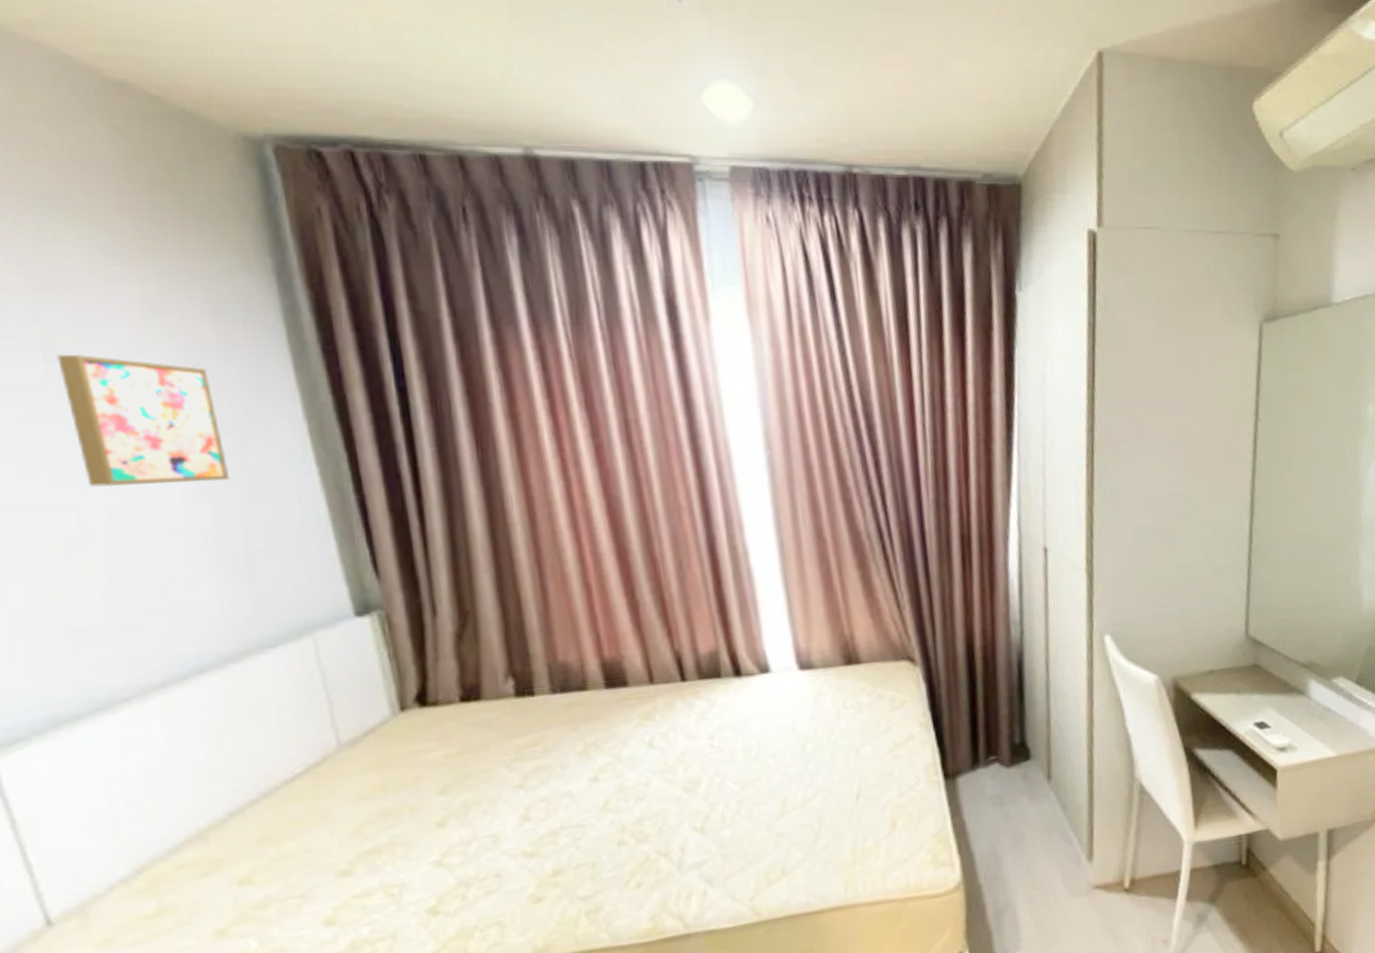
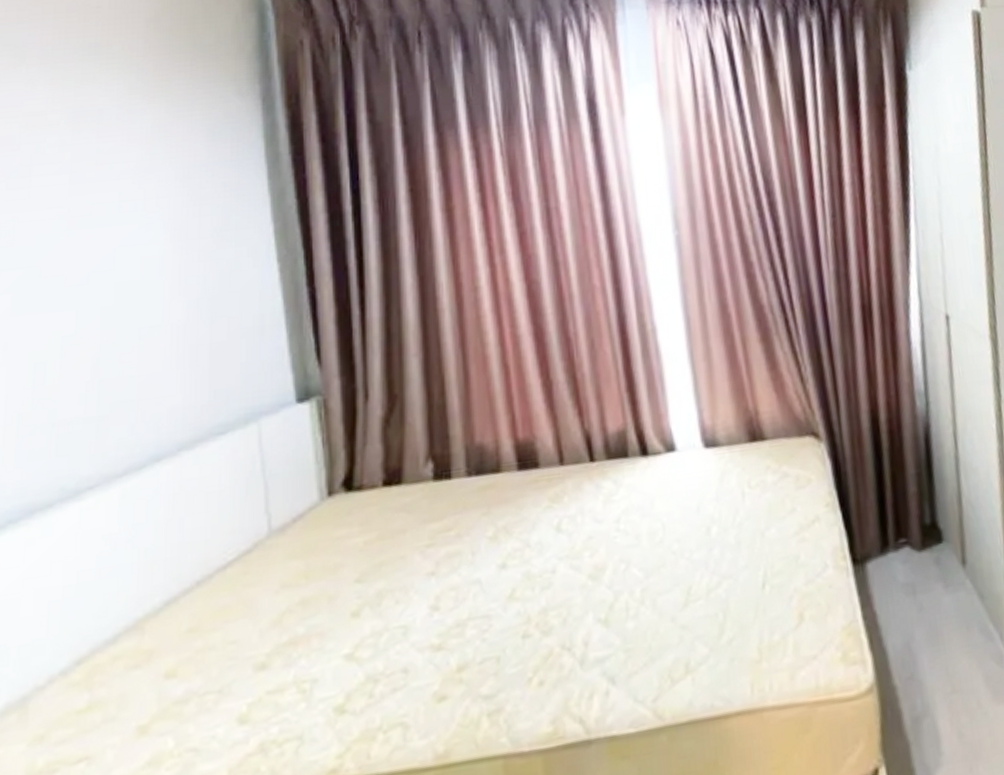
wall art: present [57,354,229,488] -> none [80,175,204,290]

